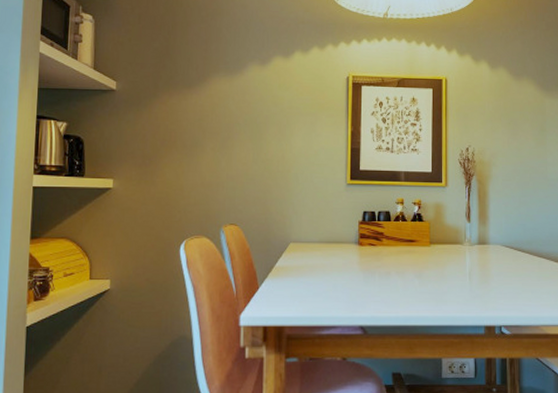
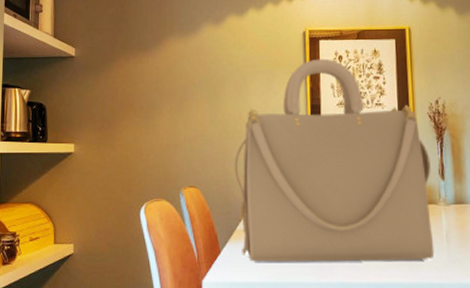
handbag: none [275,104,459,297] -> present [234,59,435,262]

